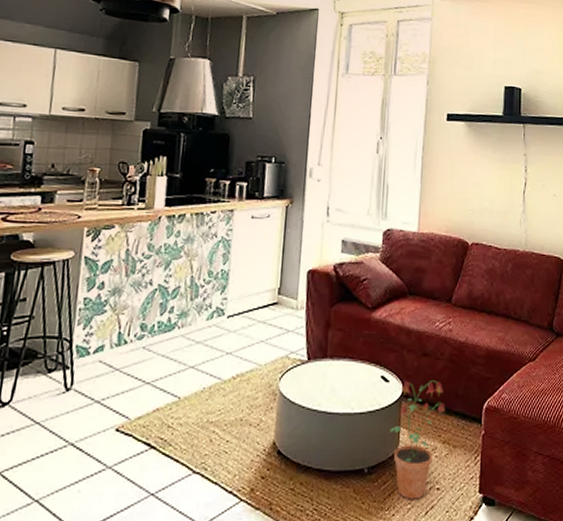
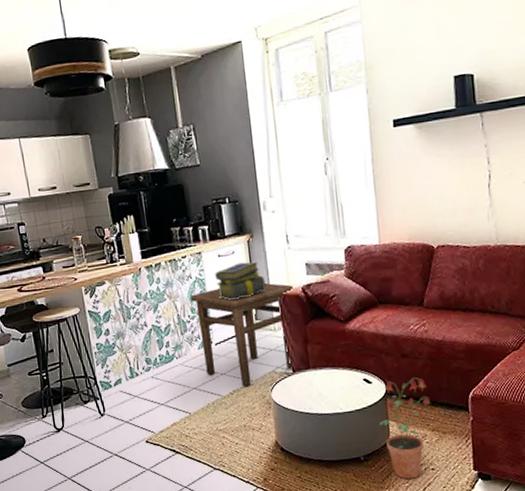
side table: none [210,253,325,372] -> present [190,282,293,387]
stack of books: none [243,228,297,269] -> present [215,261,266,301]

